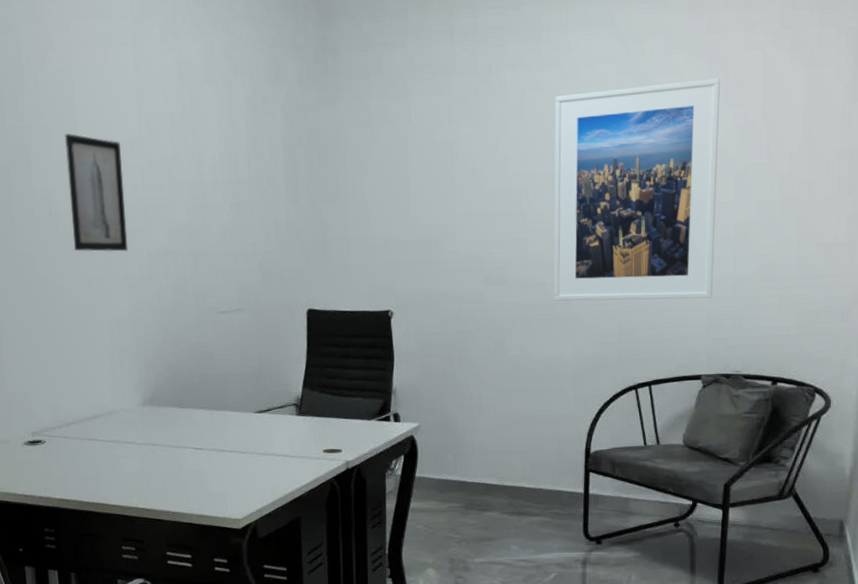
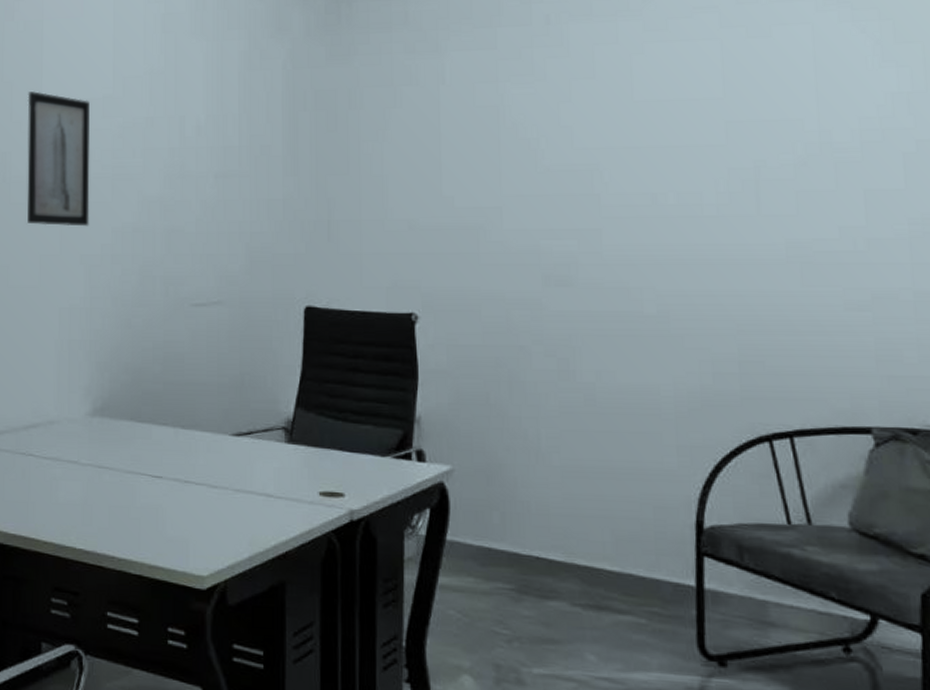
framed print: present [553,78,720,301] -> none [636,30,881,320]

